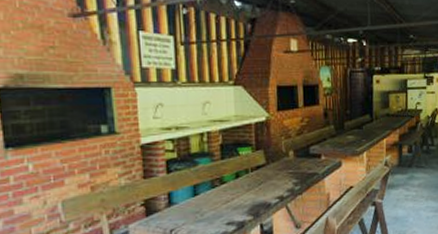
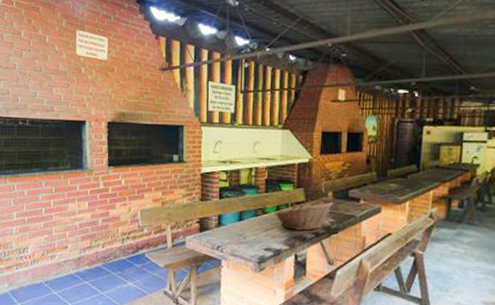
fruit basket: none [233,162,295,198] -> present [274,202,334,231]

